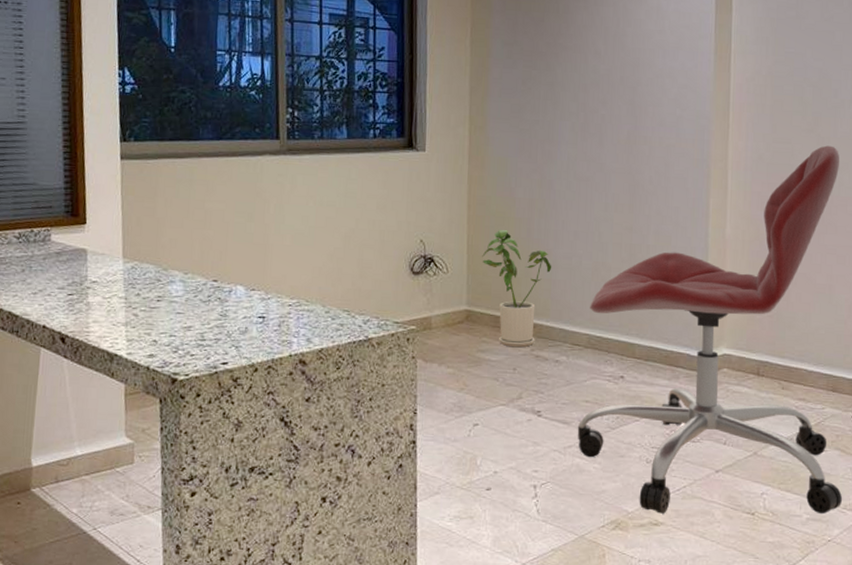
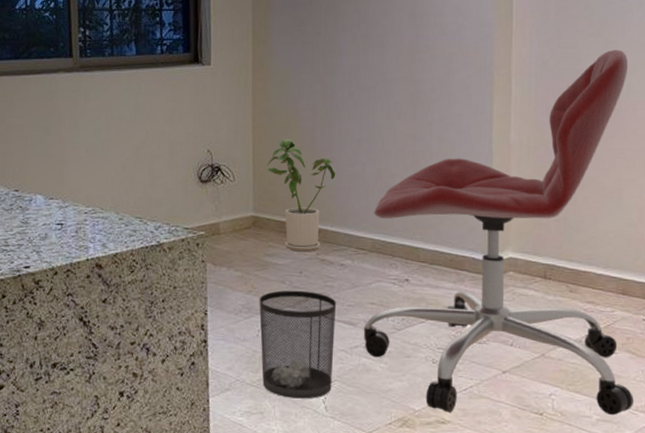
waste bin: none [471,387,551,502] -> present [259,290,337,399]

